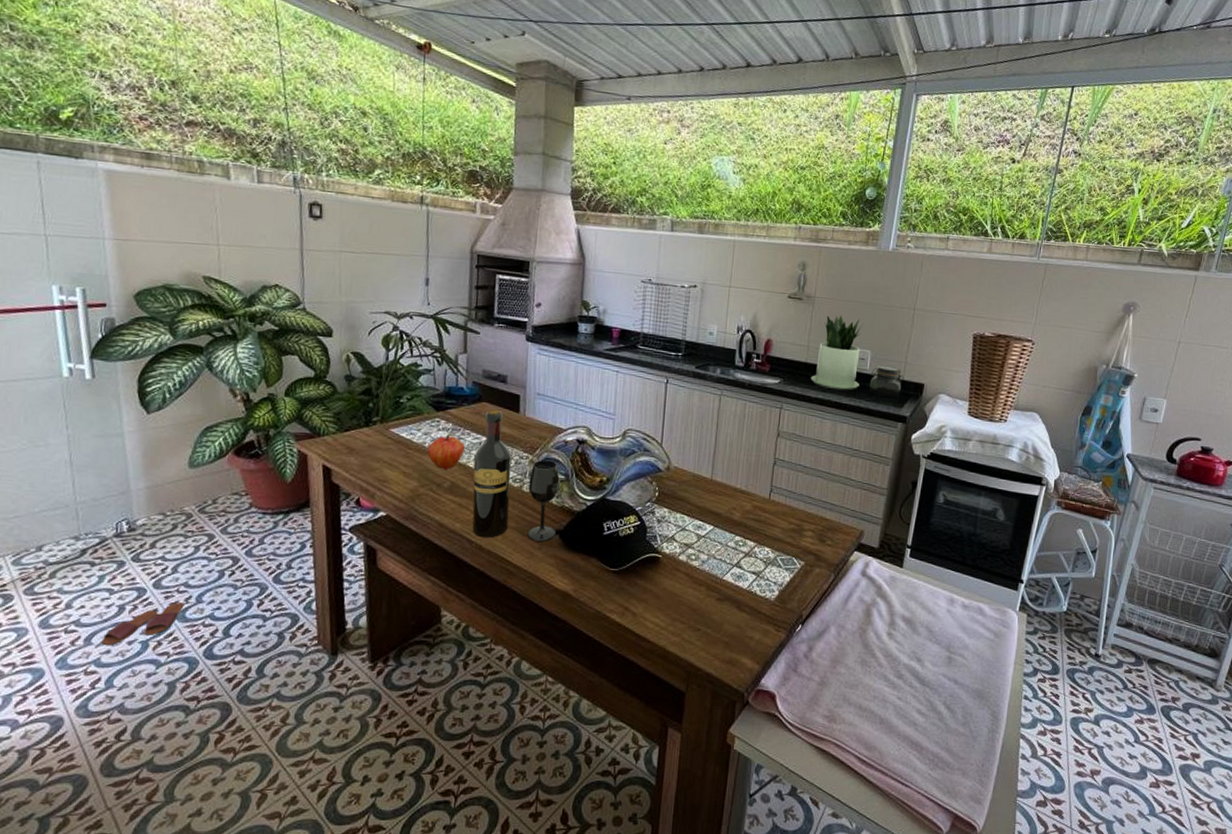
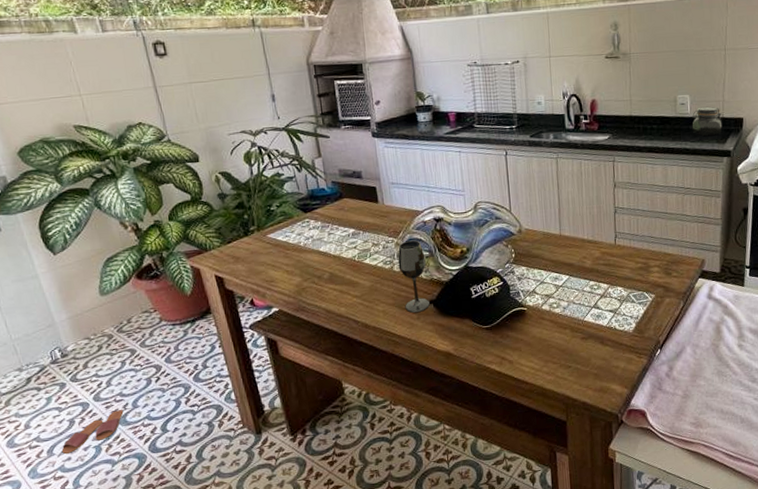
fruit: present [427,434,466,470] -> none [303,232,337,264]
wine bottle: present [472,409,511,538] -> none [345,203,387,317]
planter: present [810,315,864,391] -> none [637,66,683,137]

